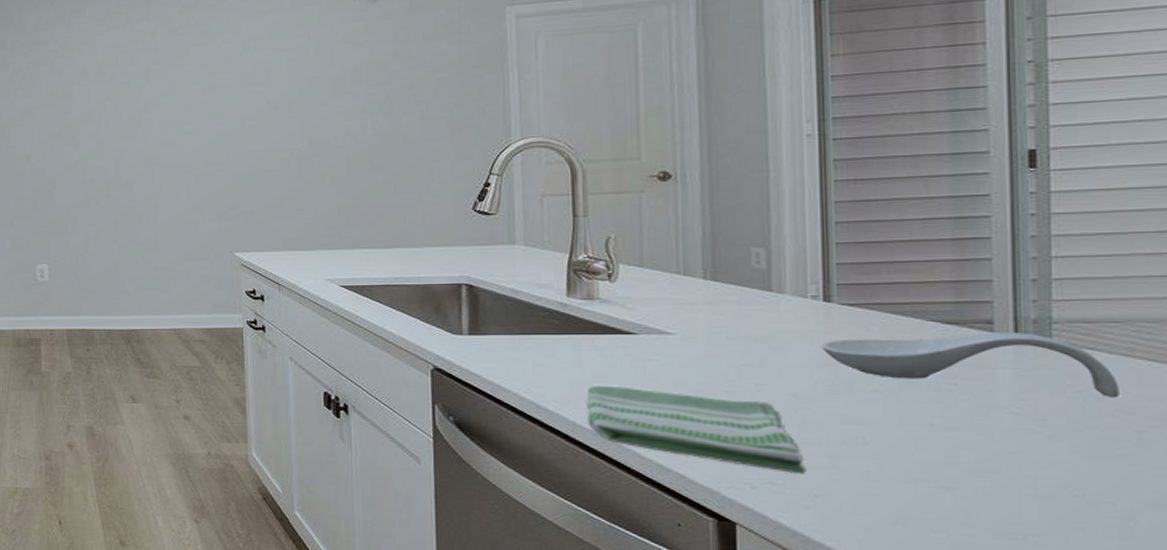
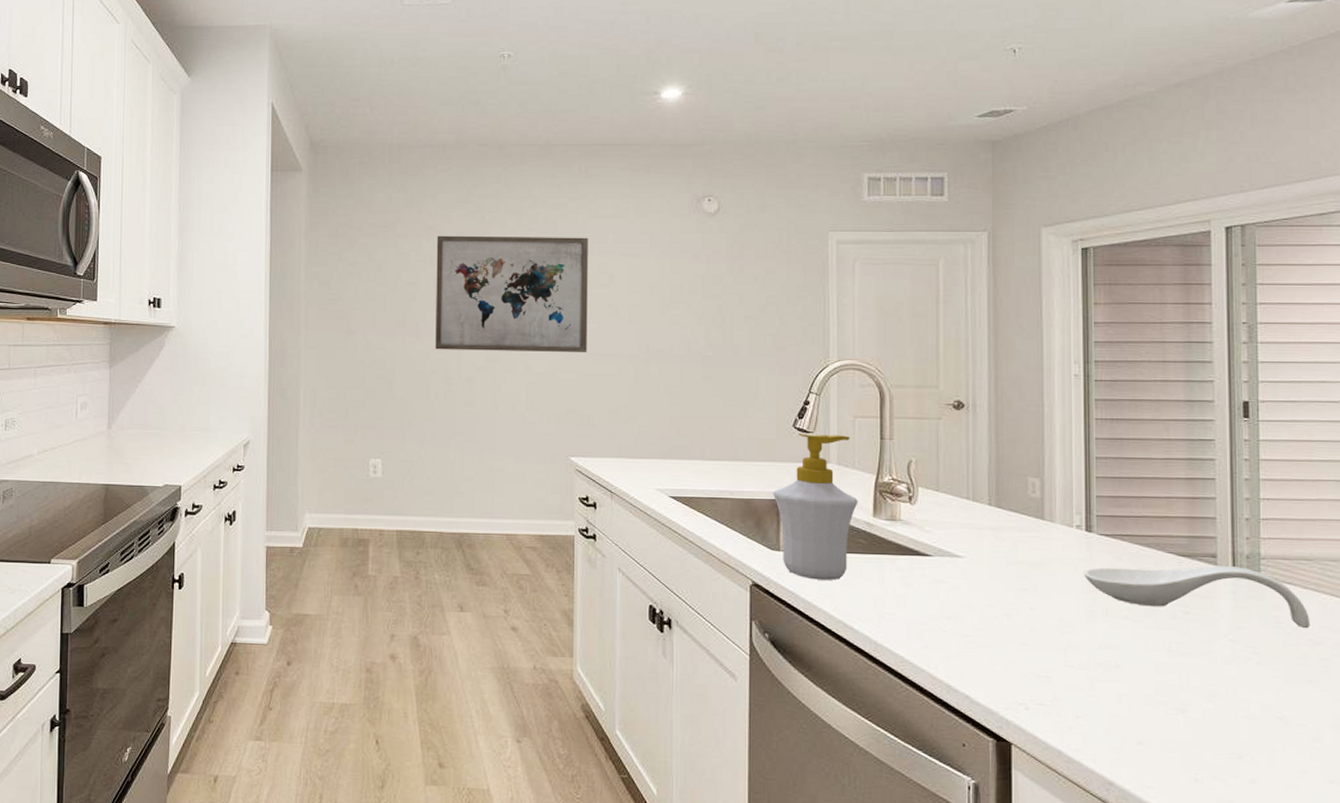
wall art: none [88,36,247,158] -> present [435,235,588,353]
soap bottle: none [453,215,549,362] -> present [773,433,858,580]
dish towel: present [586,385,806,475] -> none [887,605,1070,696]

